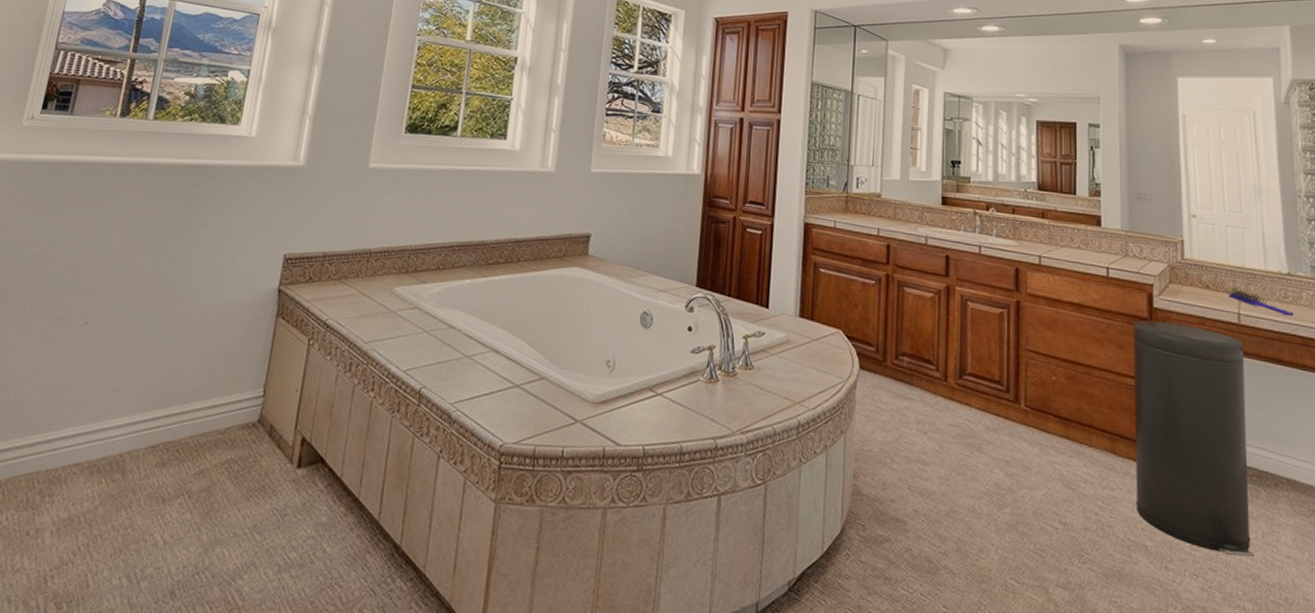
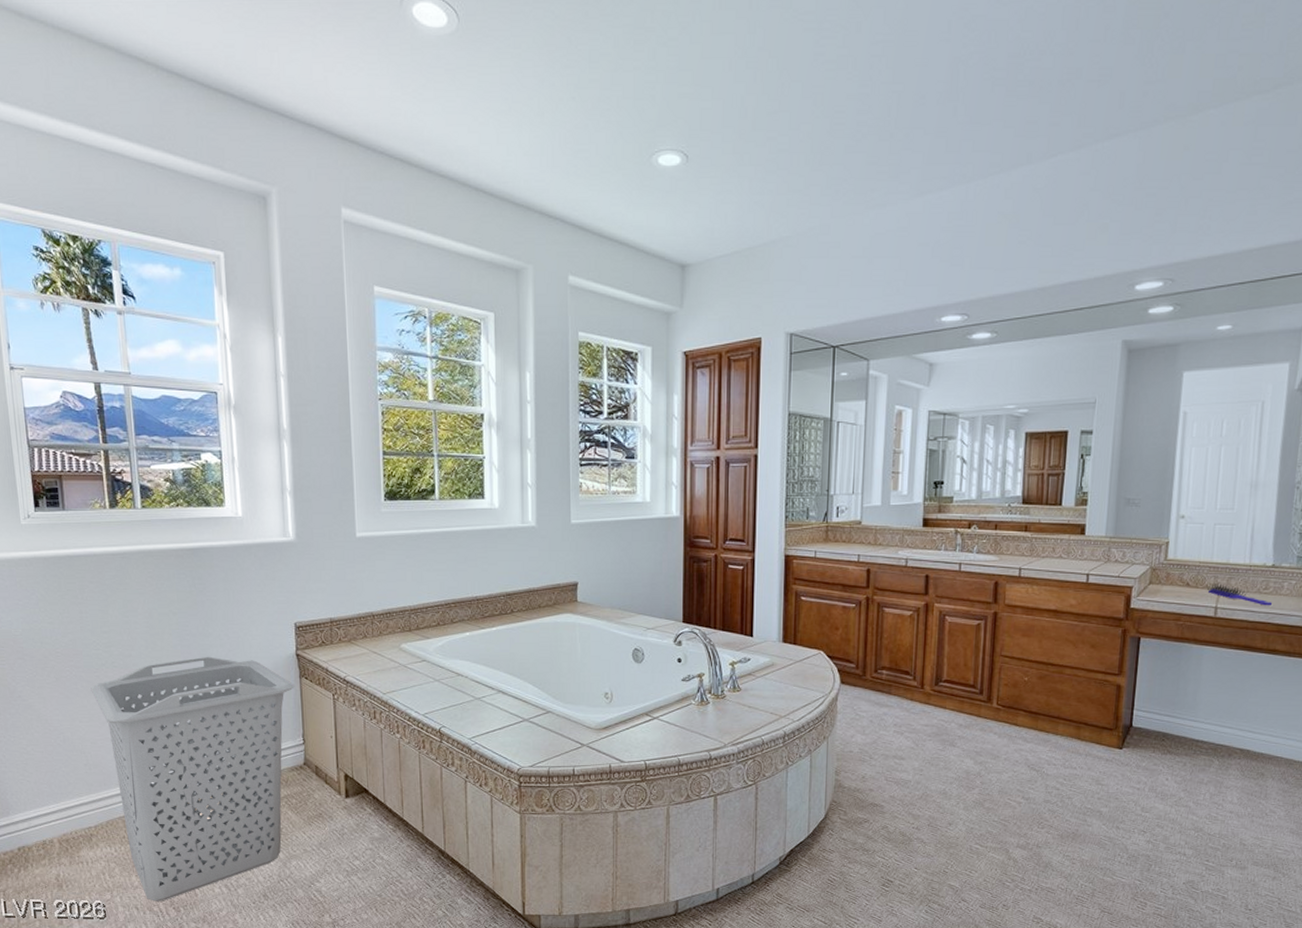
laundry basket: none [22,284,269,593] -> present [90,656,295,902]
pedal bin: present [1133,320,1254,558] -> none [1094,620,1216,815]

